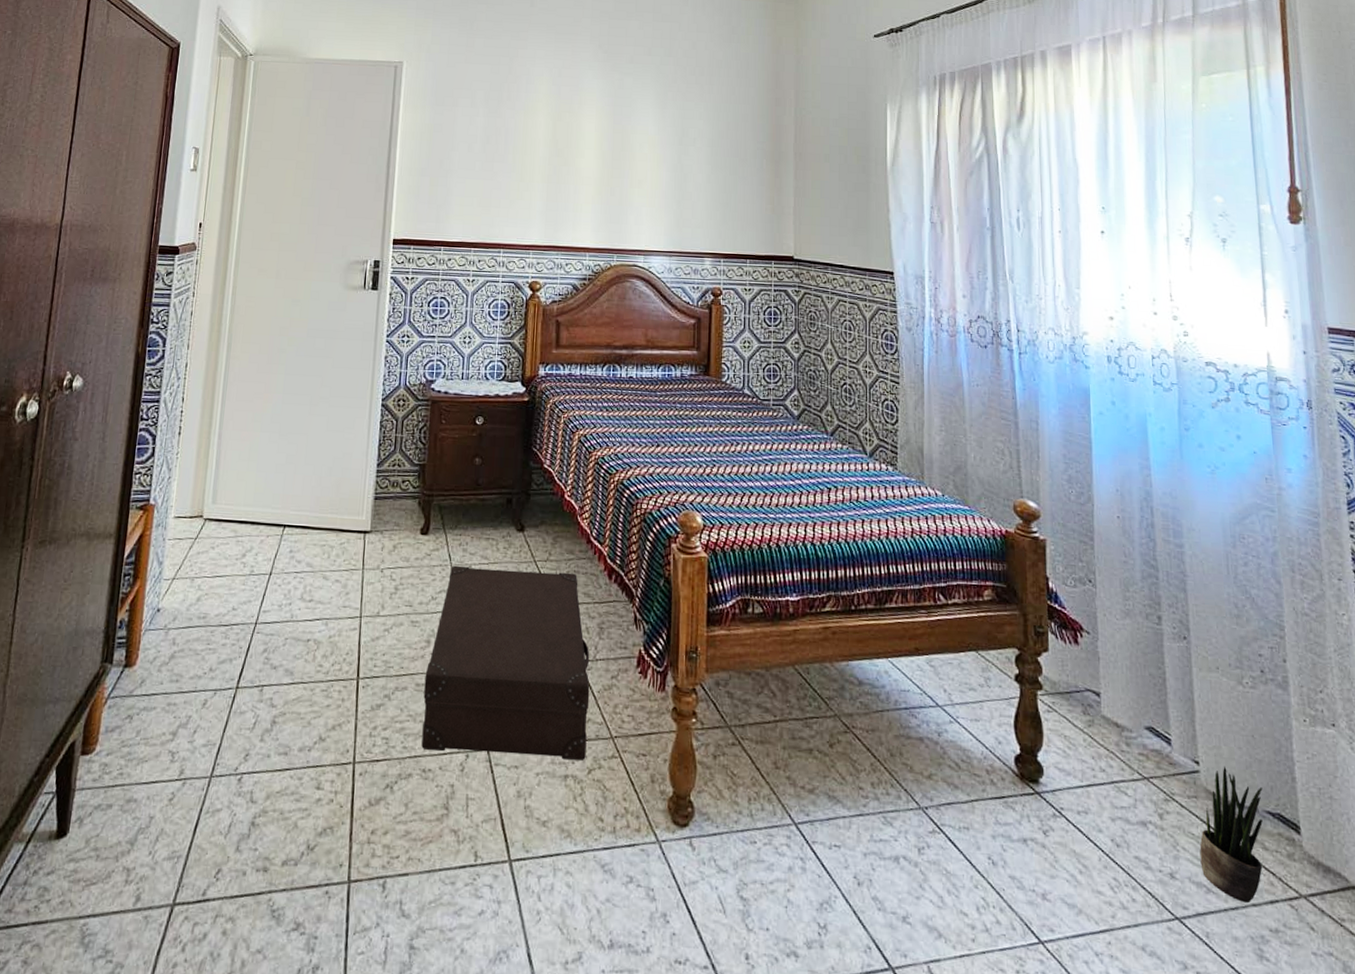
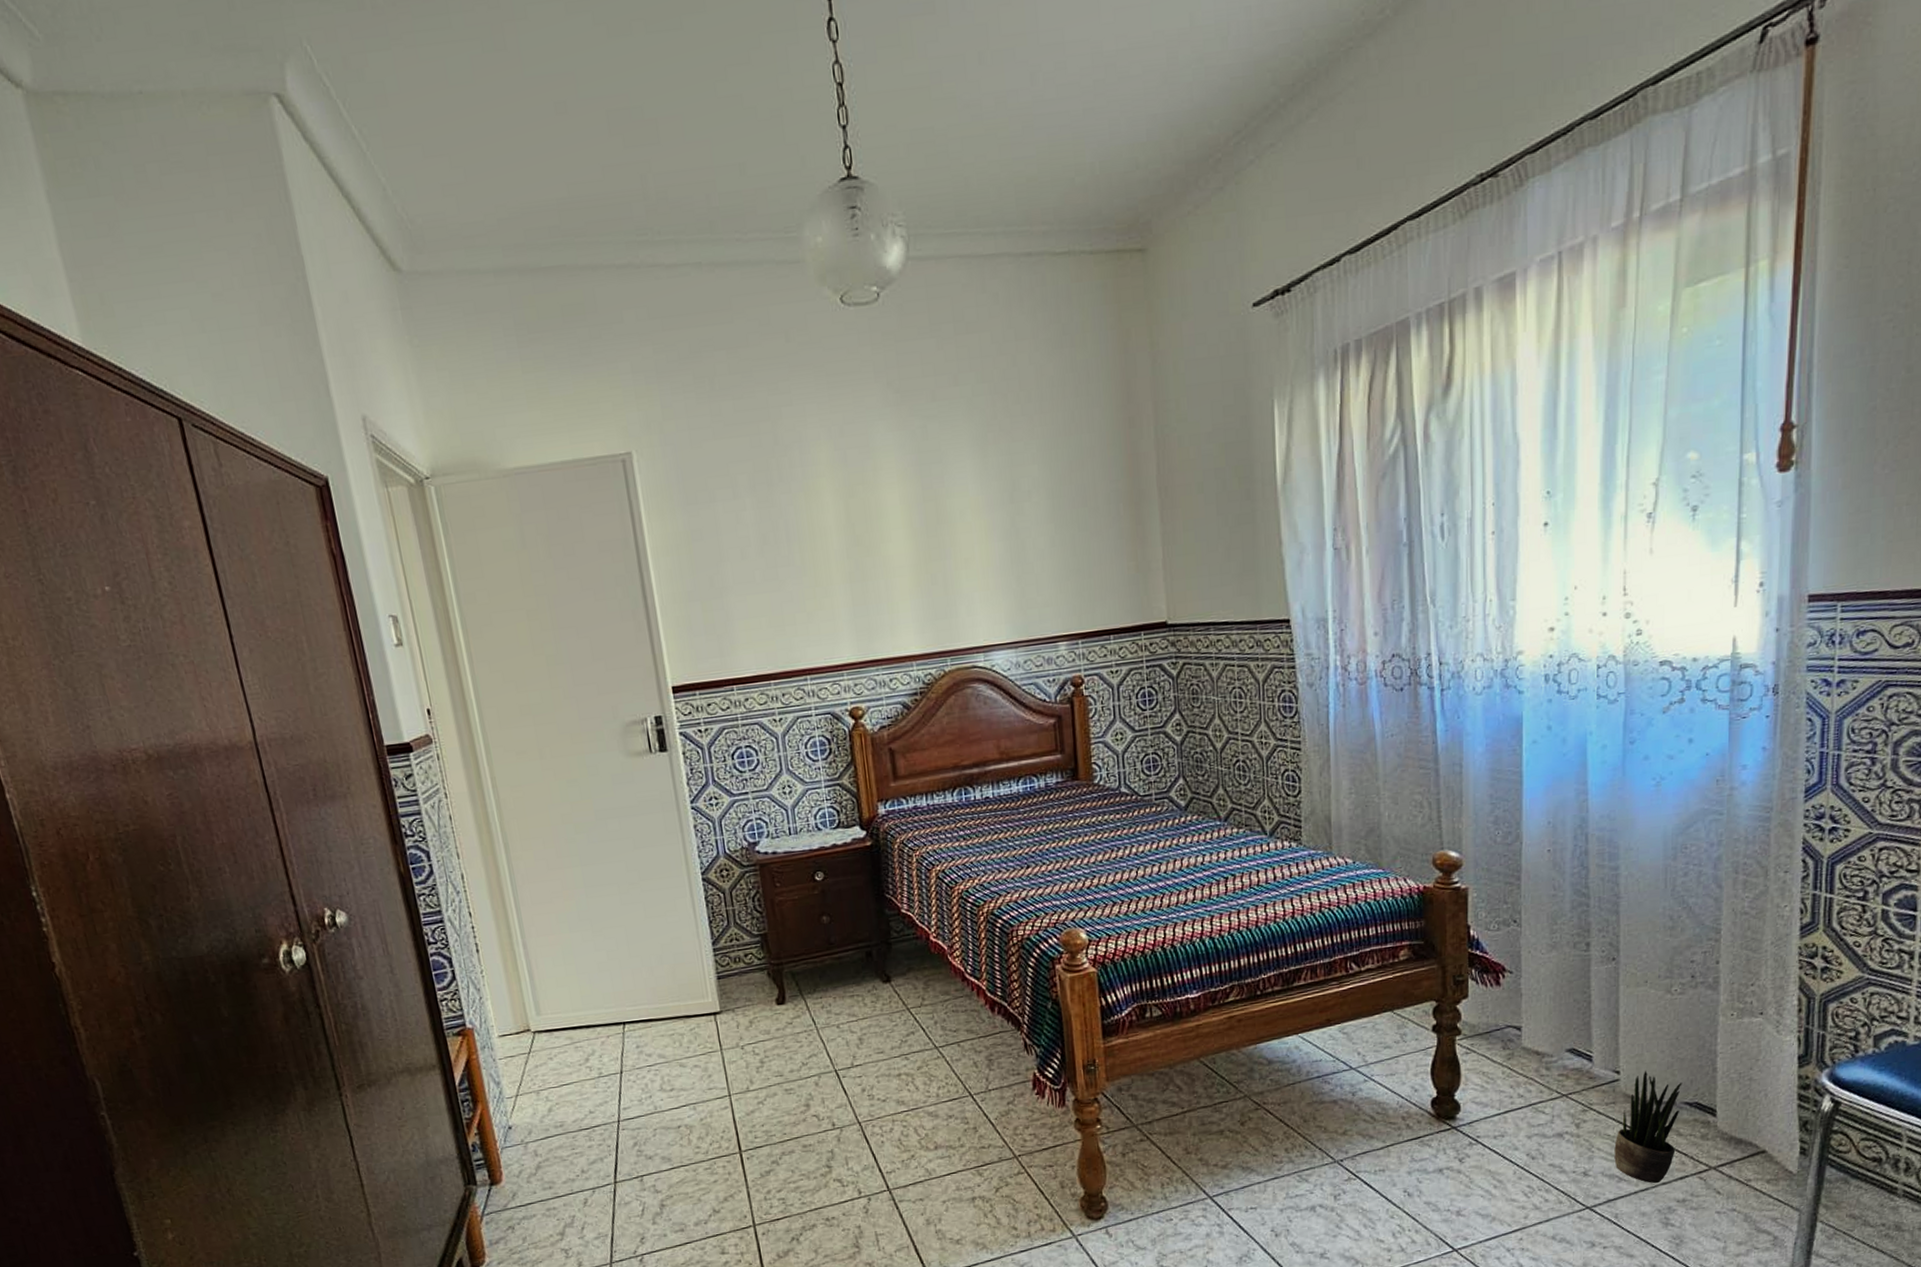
suitcase: present [421,565,590,760] -> none [810,1013,991,1201]

